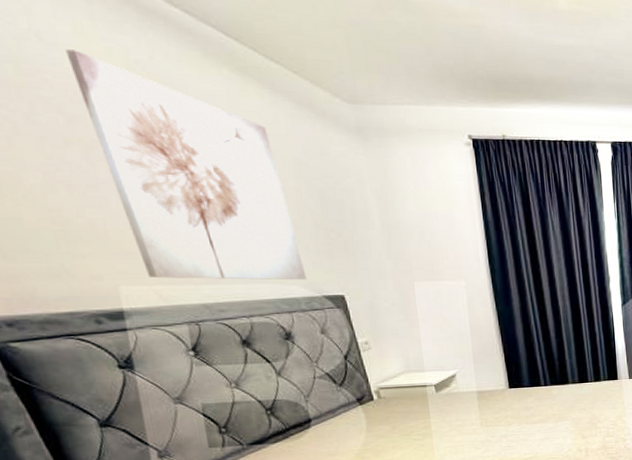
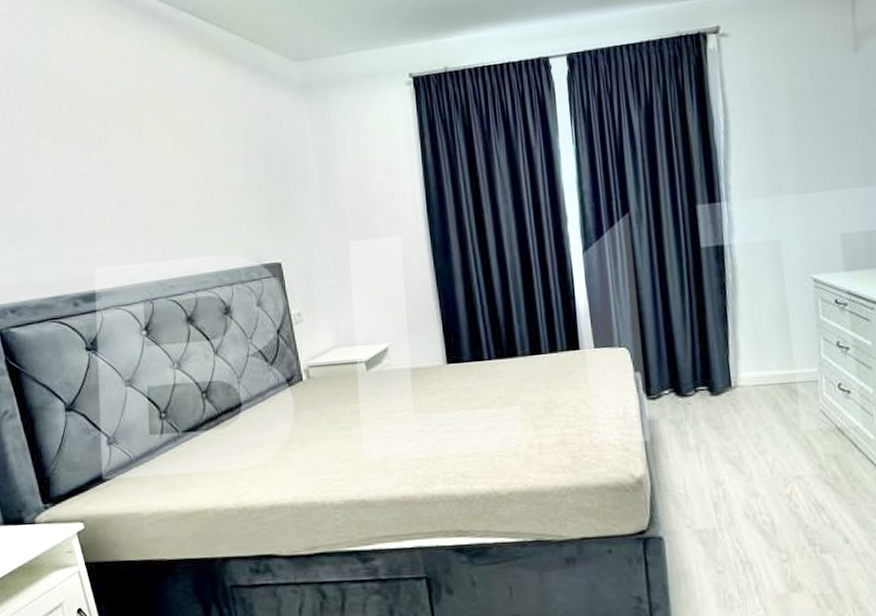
wall art: present [65,49,307,280] -> none [80,55,248,257]

